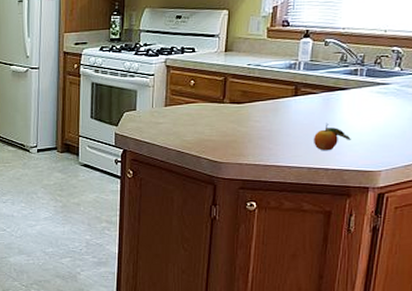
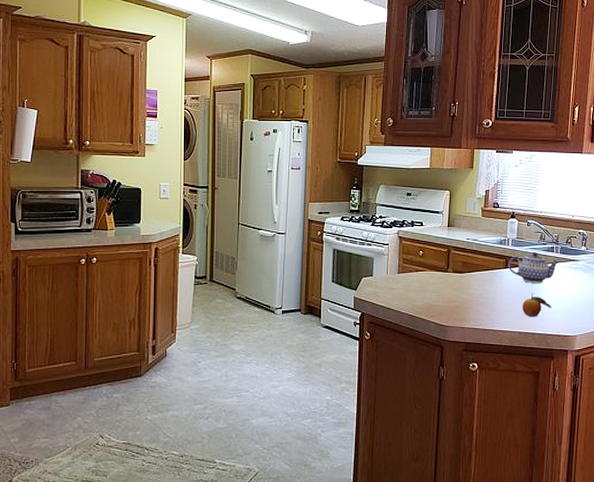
teapot: none [299,76,365,112] -> present [509,252,560,283]

